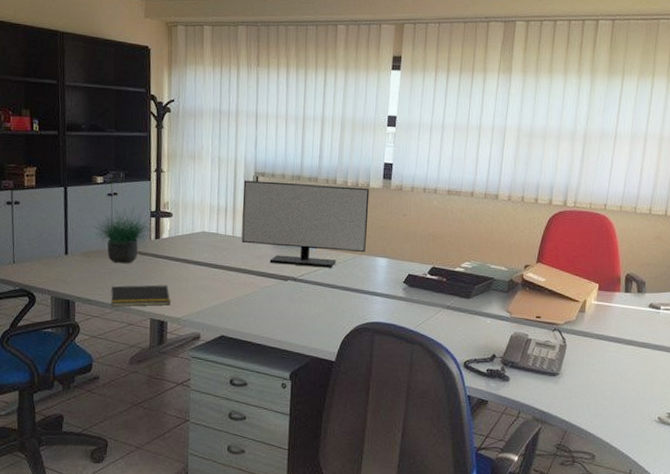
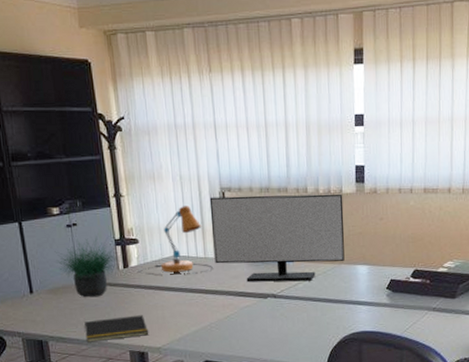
desk lamp: none [167,186,240,252] -> present [136,206,214,277]

